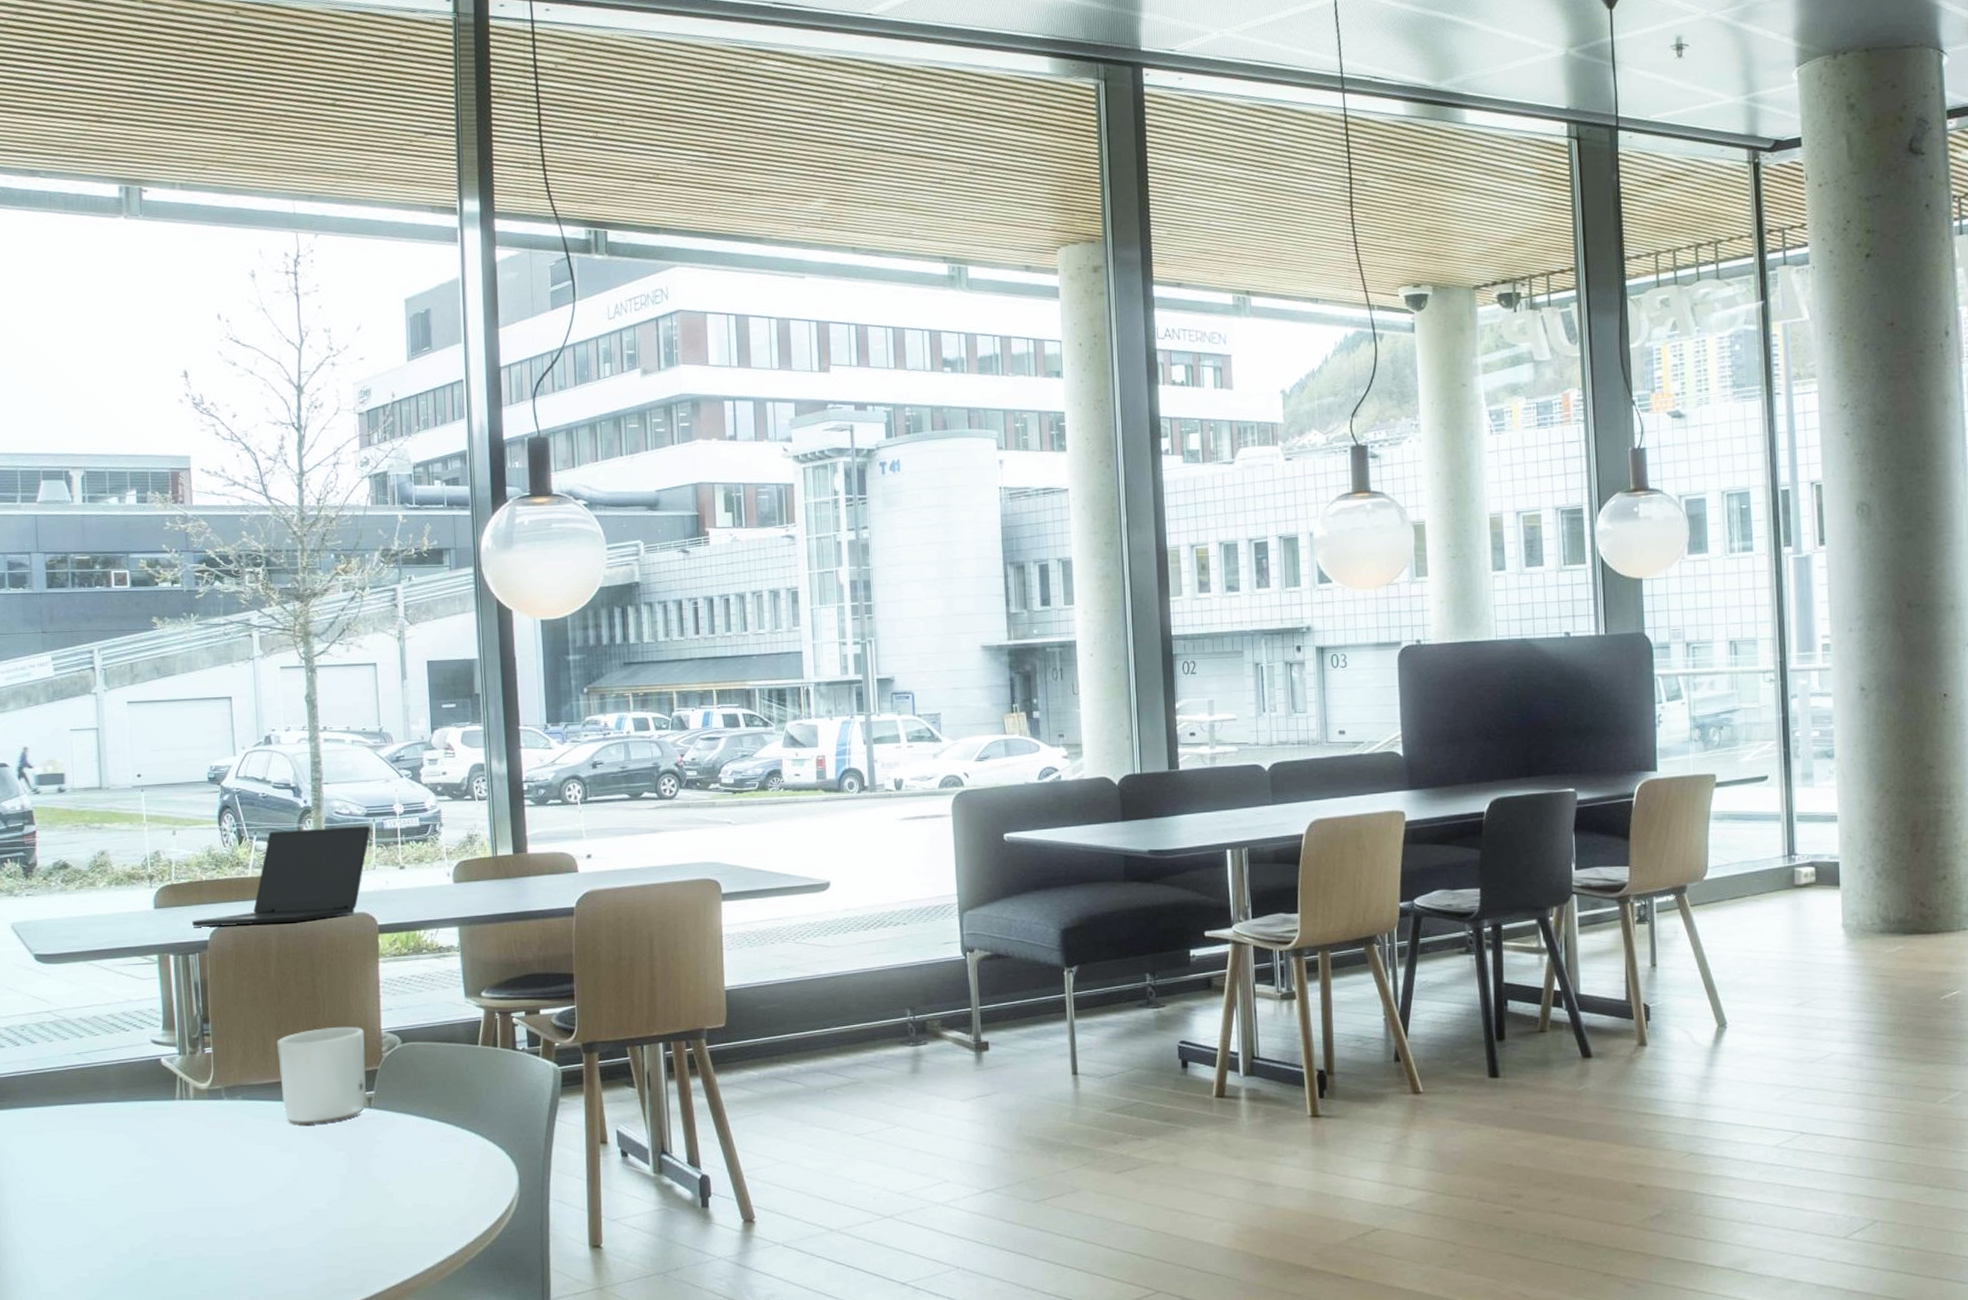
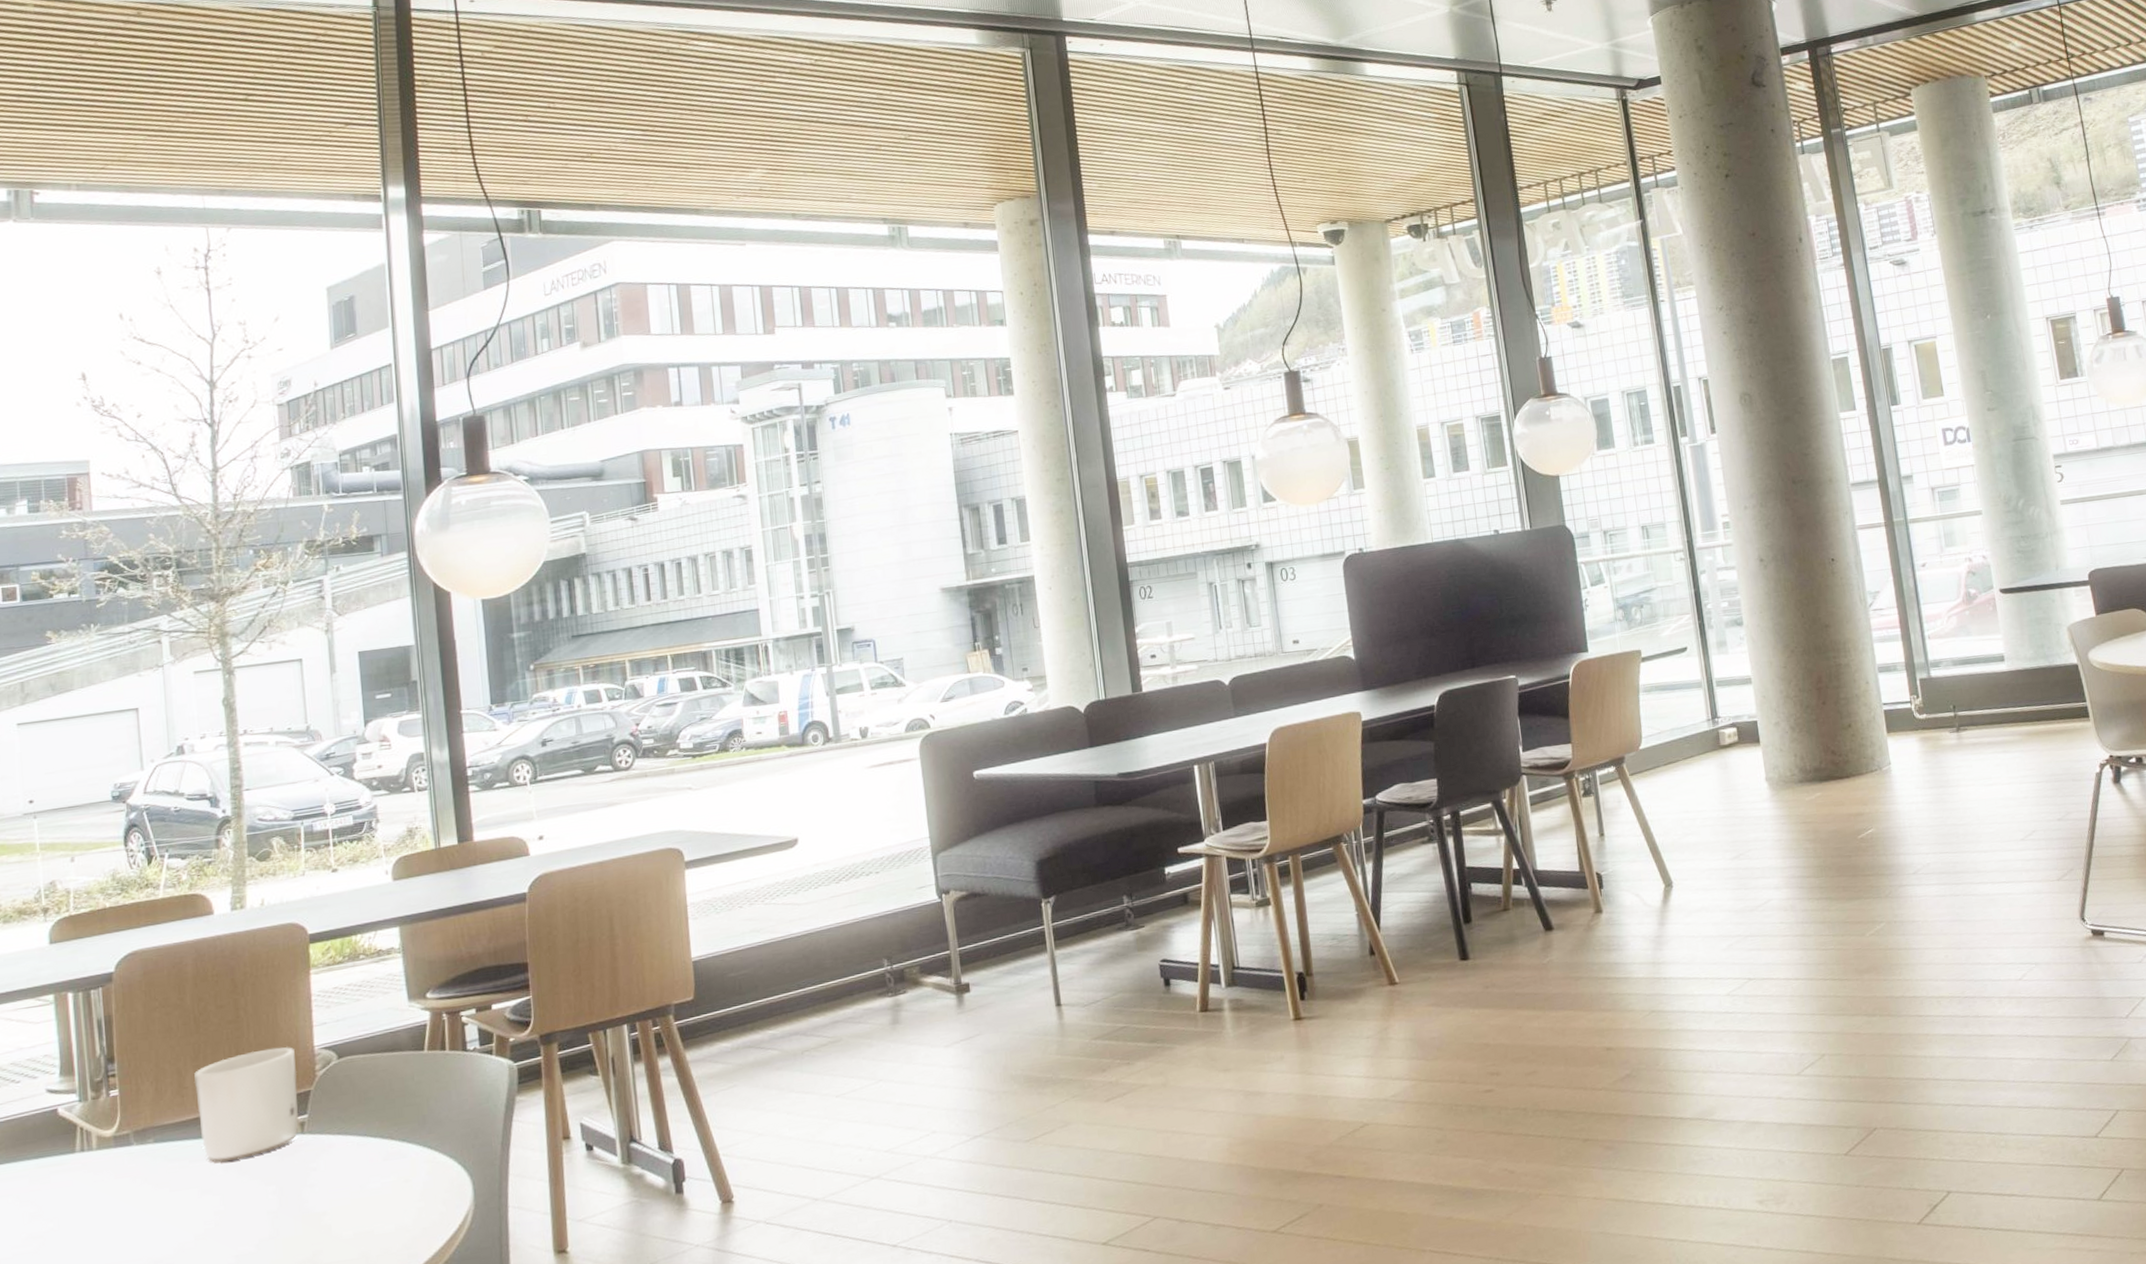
laptop: present [192,825,371,927] -> none [94,830,299,960]

